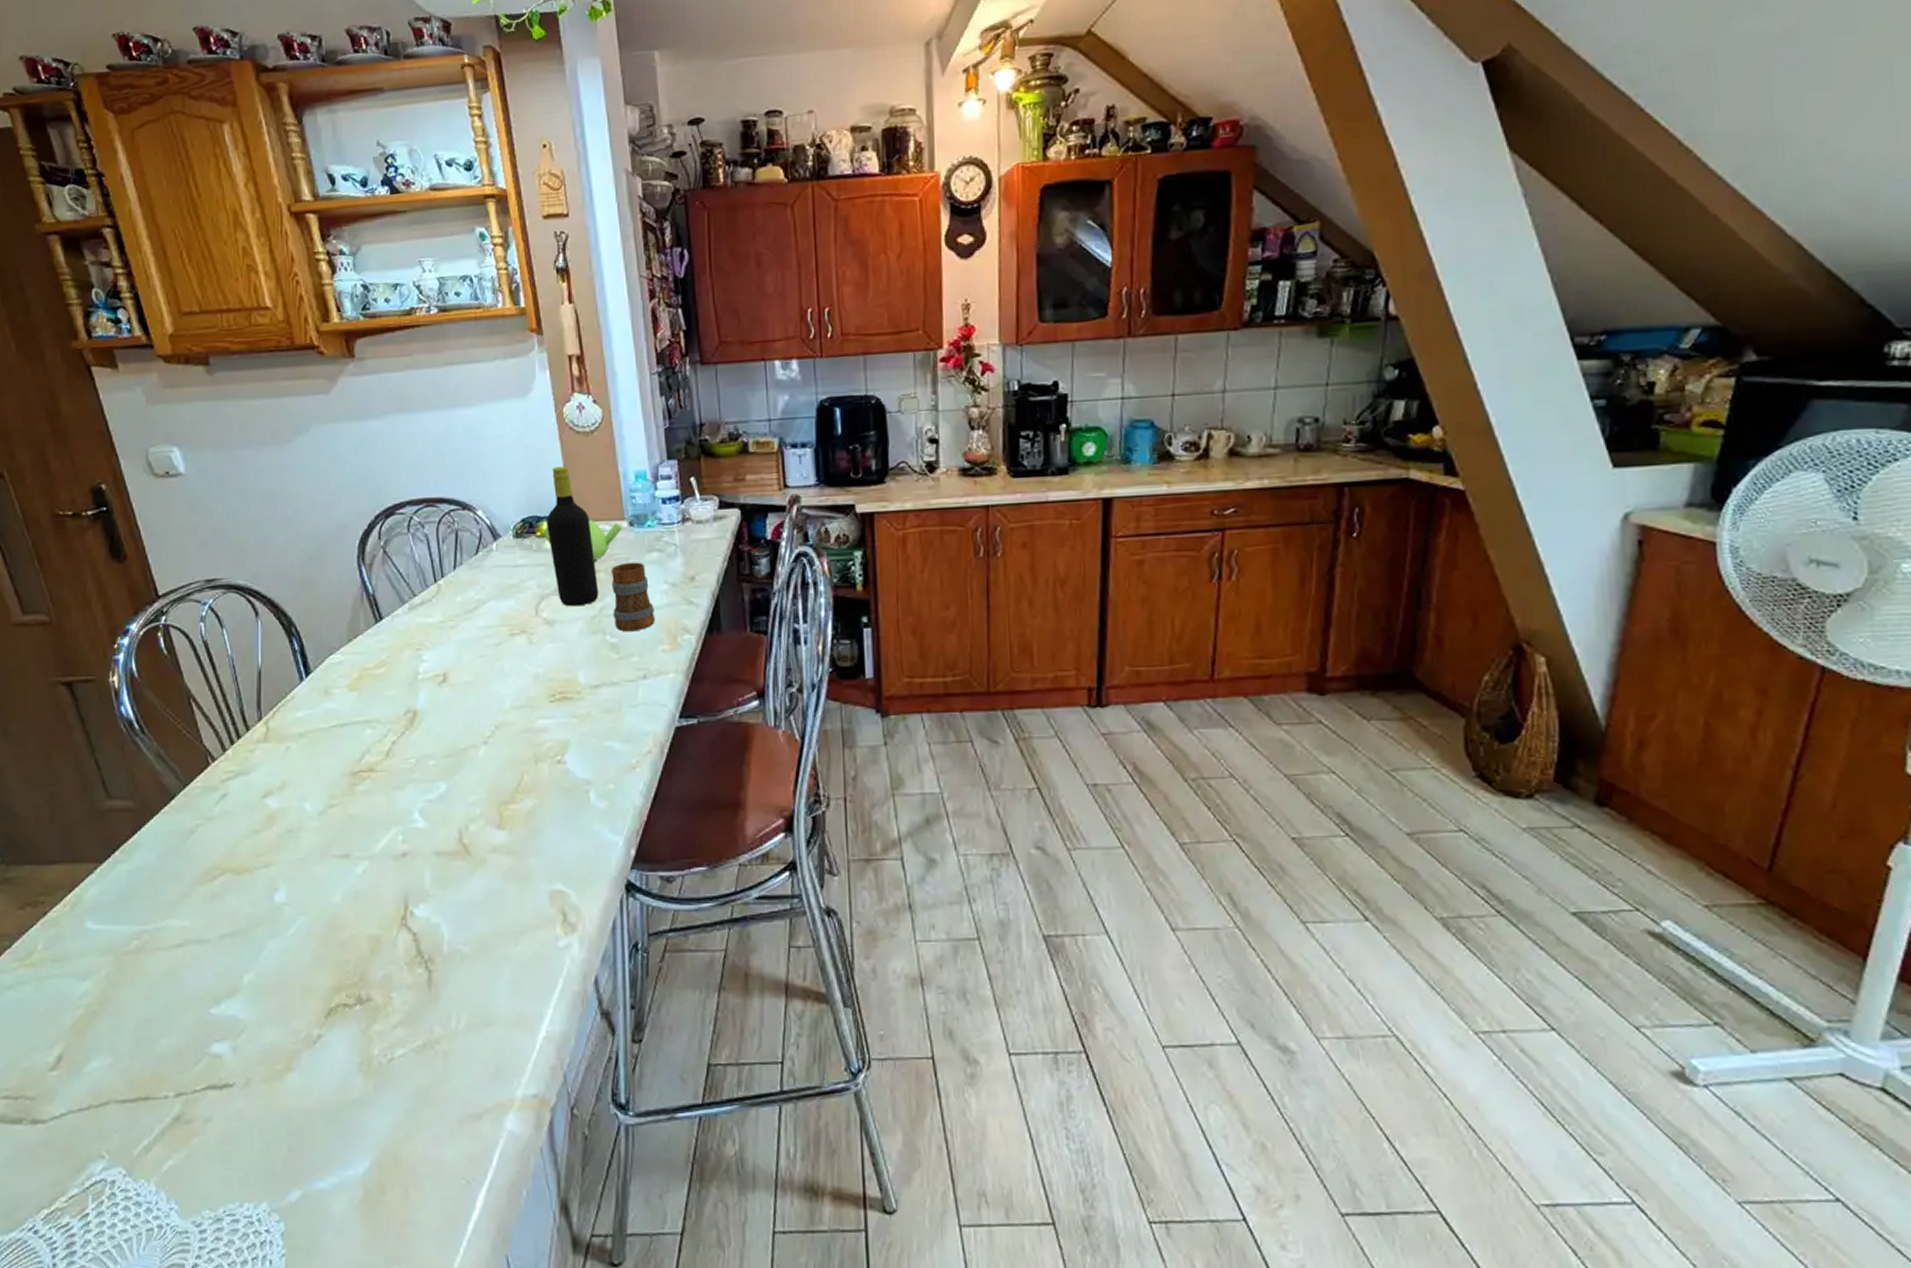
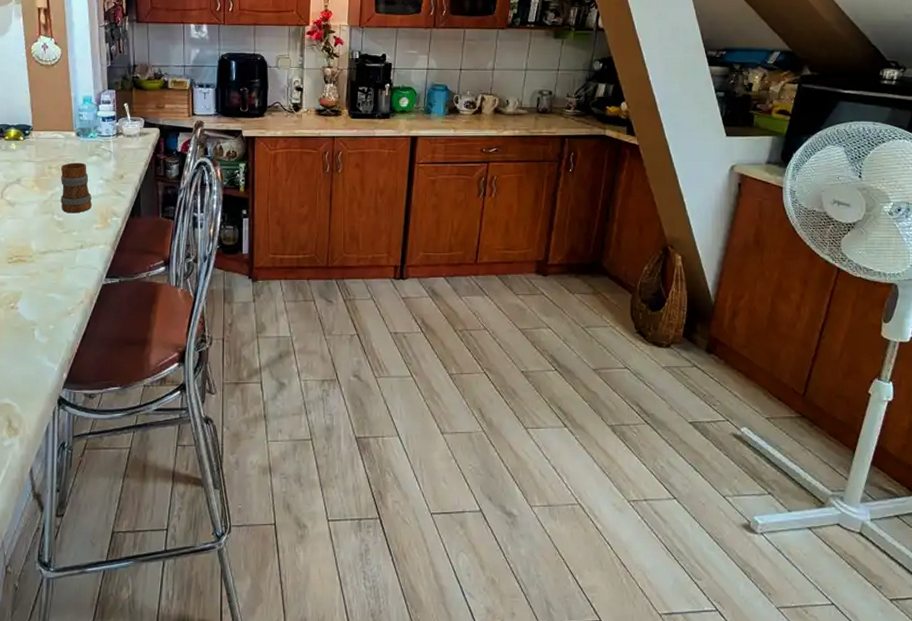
teapot: present [542,520,622,562] -> none [10,130,71,161]
bottle: present [546,465,599,607] -> none [13,88,51,193]

